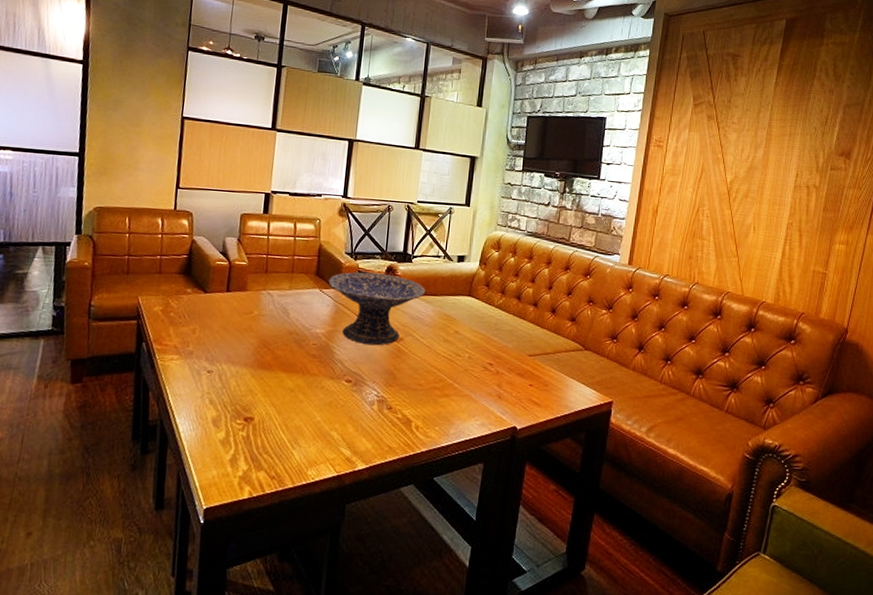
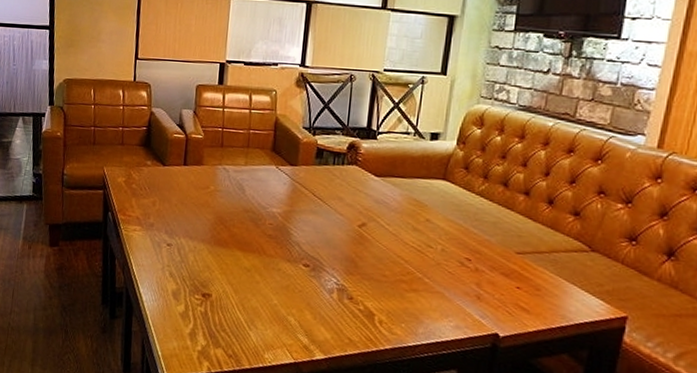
decorative bowl: present [328,272,426,346] -> none [285,148,393,230]

